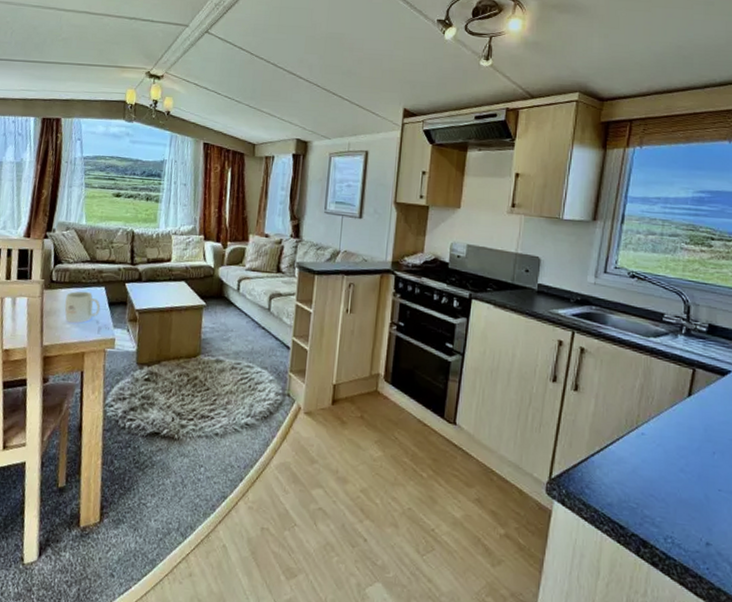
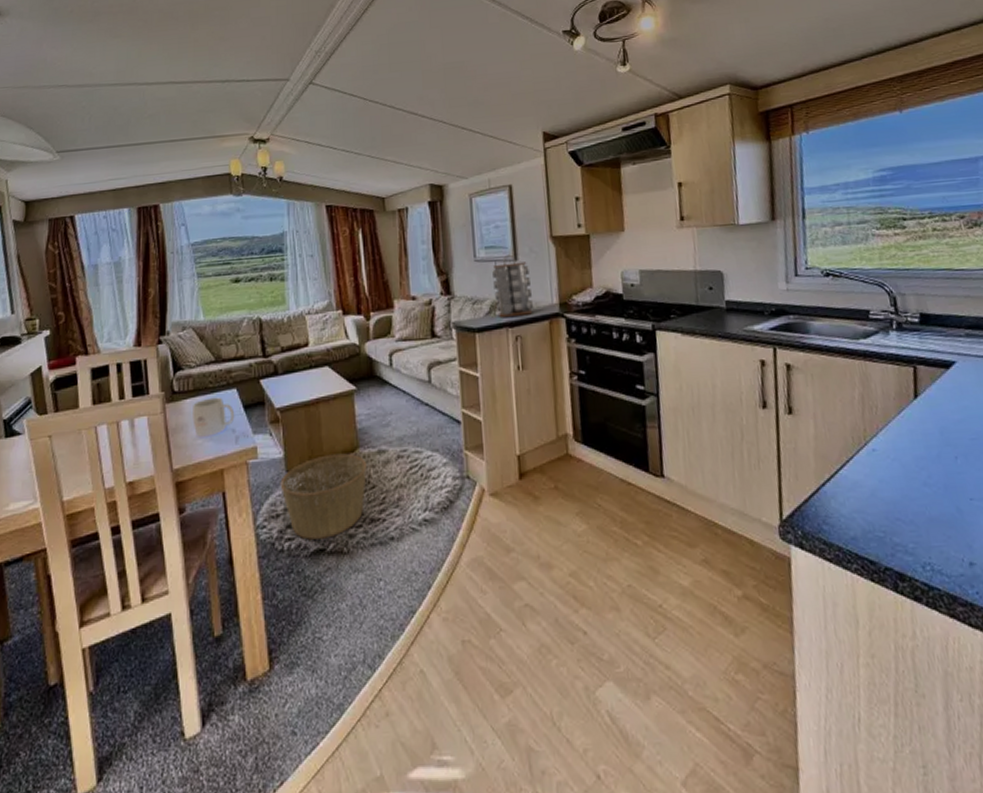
basket: none [129,355,205,425] -> present [280,453,367,540]
spice rack: none [336,211,371,268] -> present [492,254,534,318]

